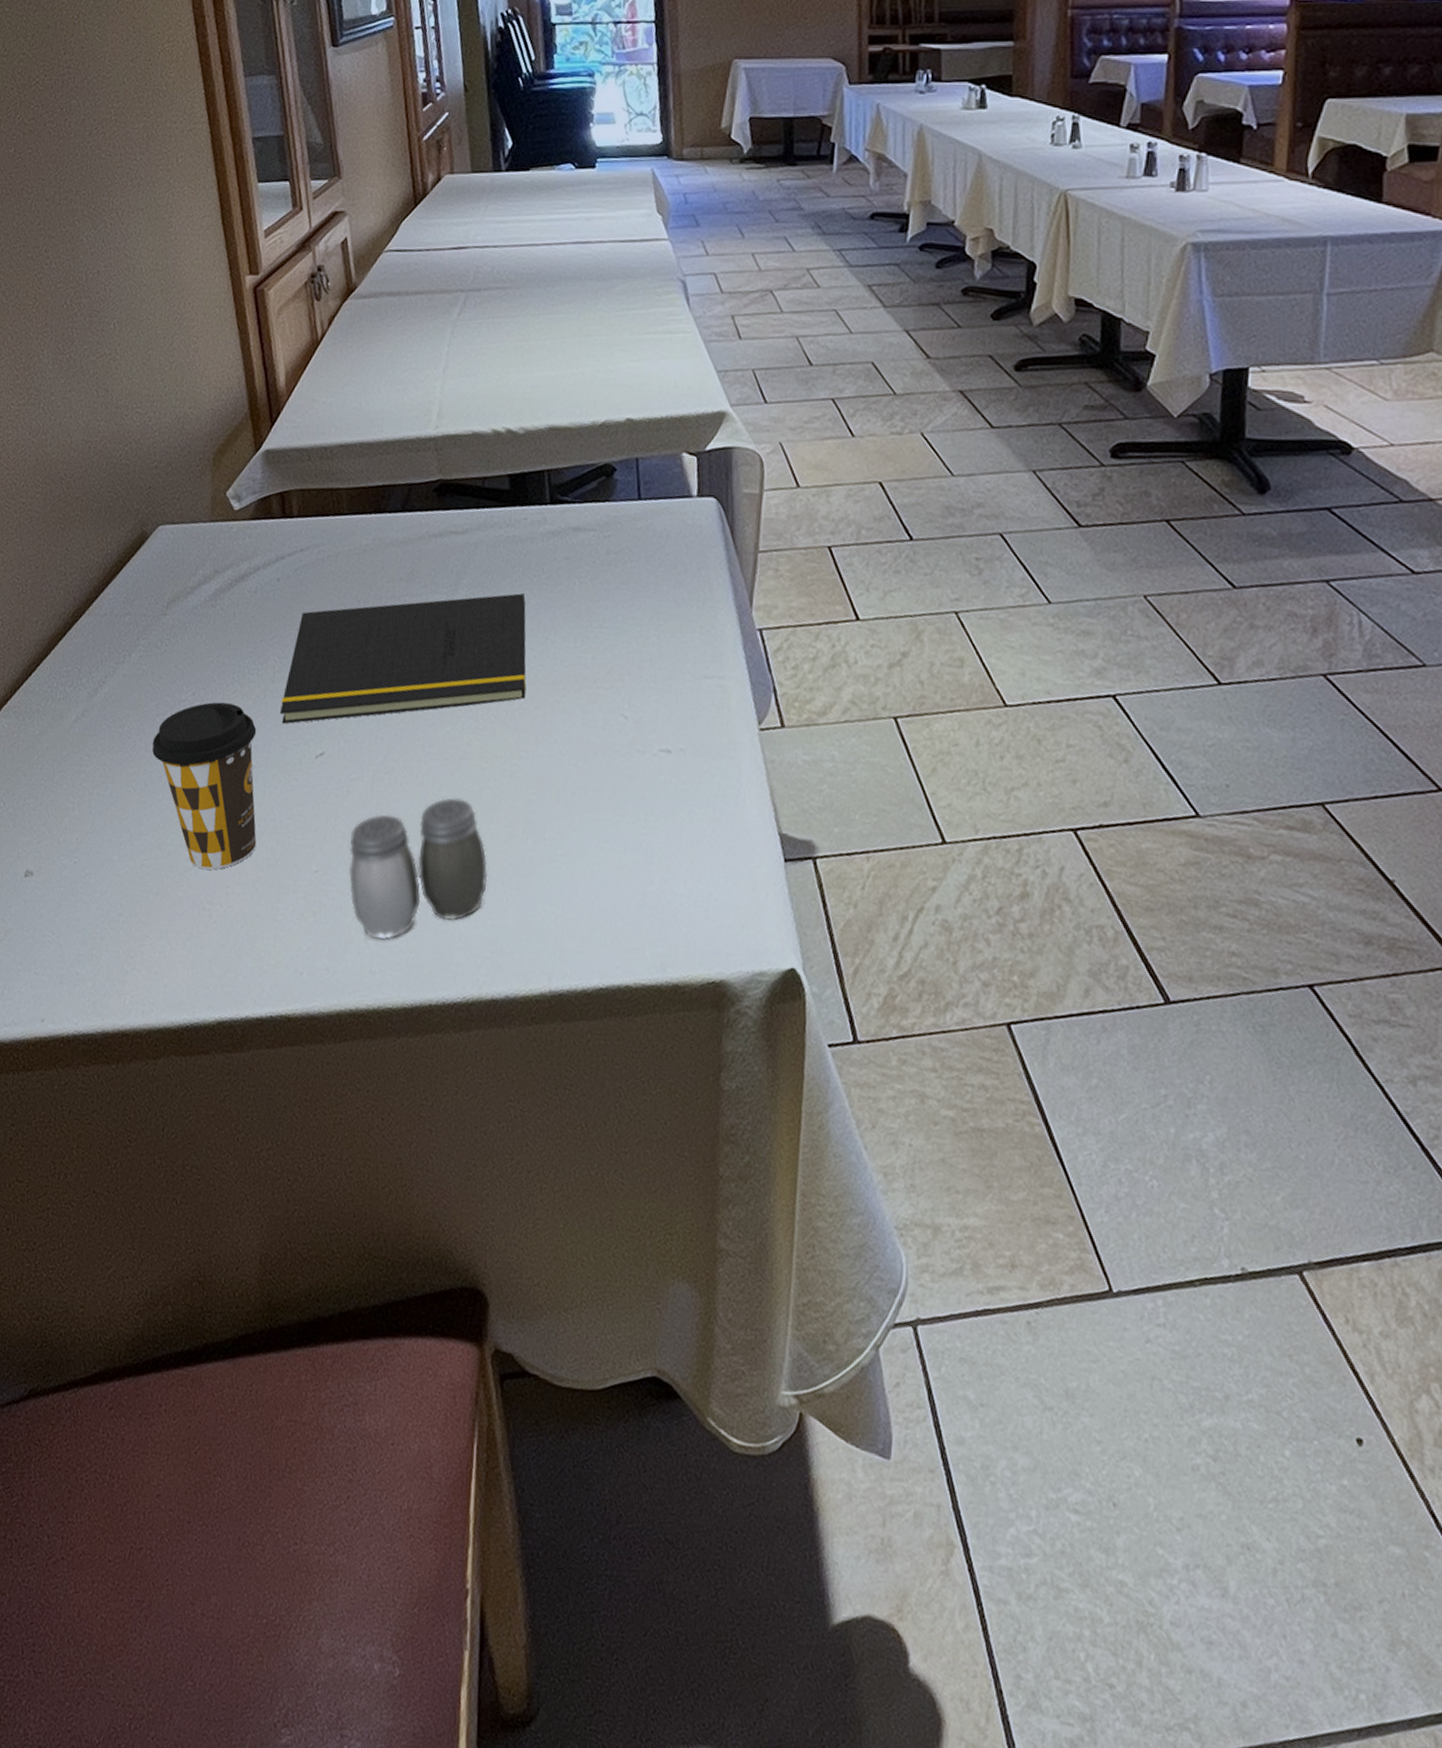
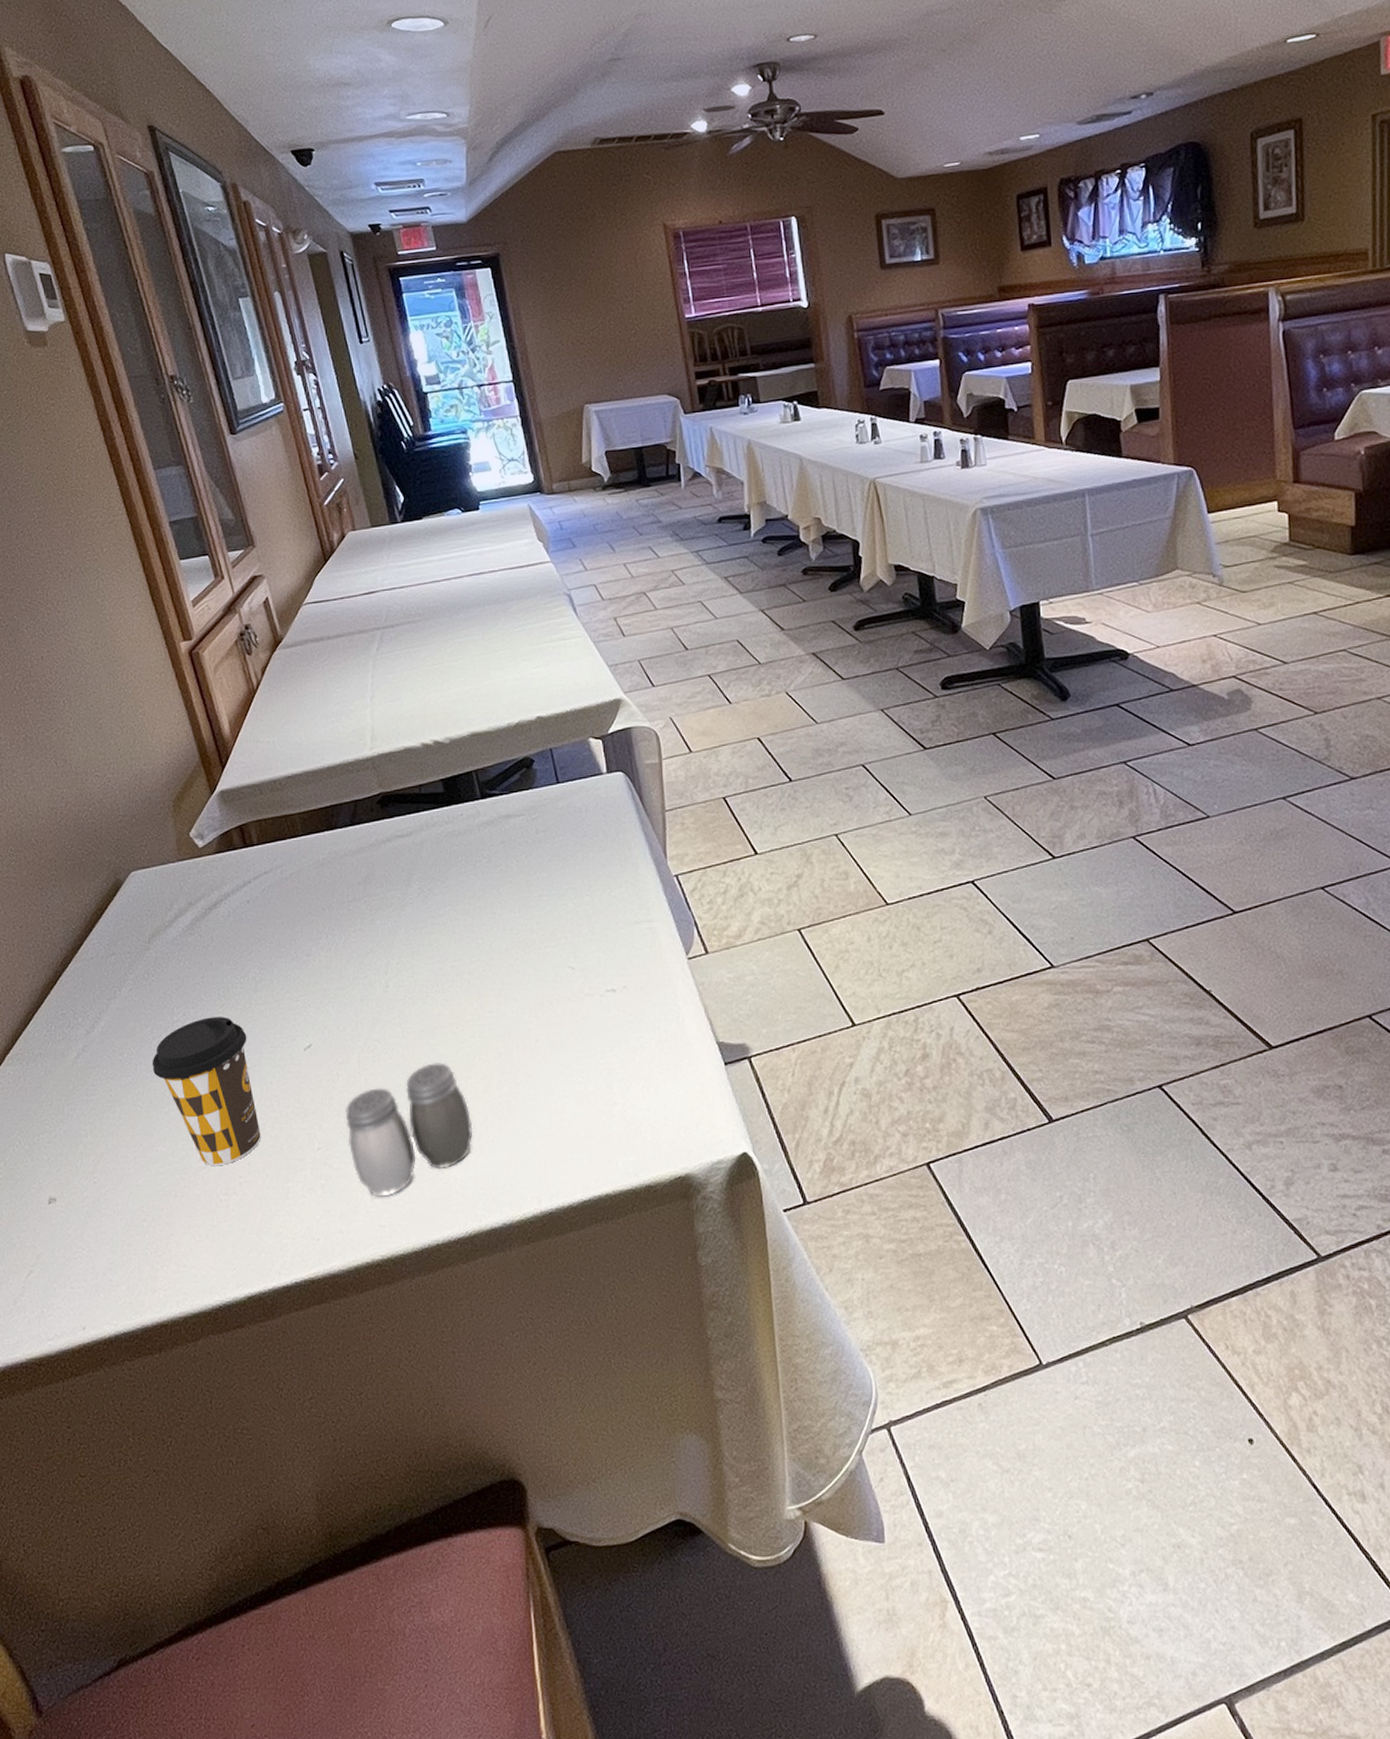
notepad: present [280,593,527,724] -> none [266,879,484,1026]

